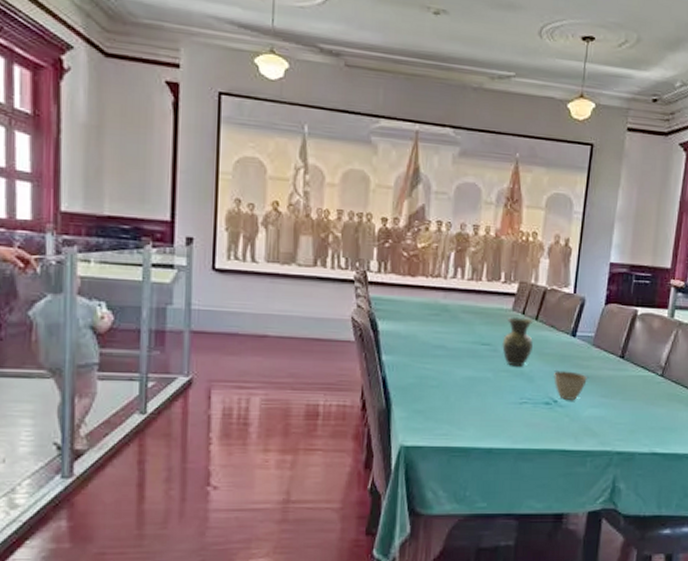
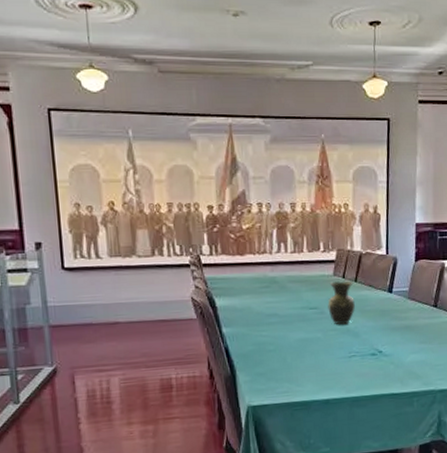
cup: present [554,371,587,401] -> none [376,323,406,350]

